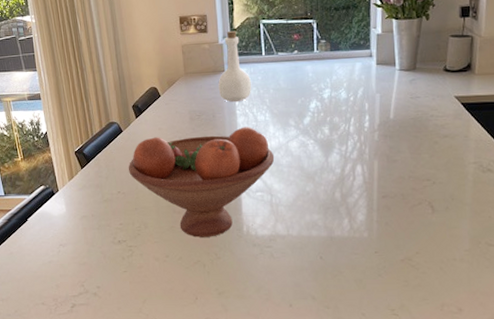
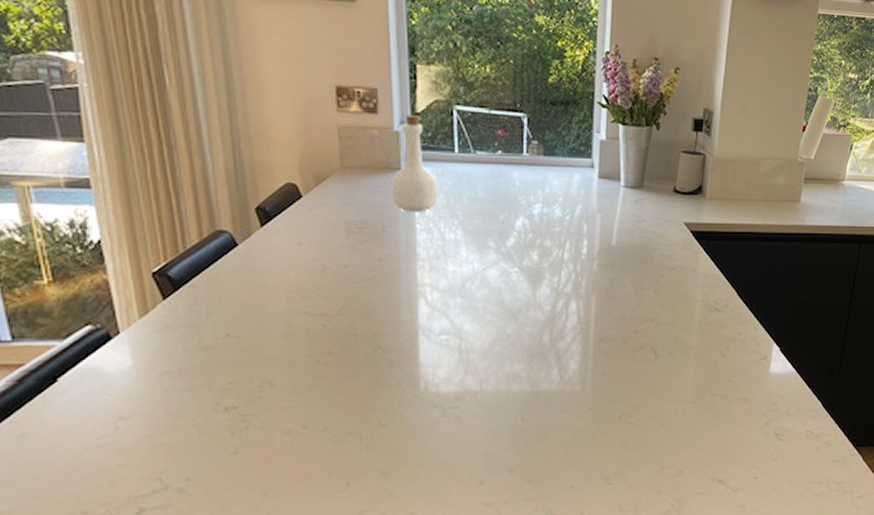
fruit bowl: present [129,126,275,238] -> none [246,246,467,399]

